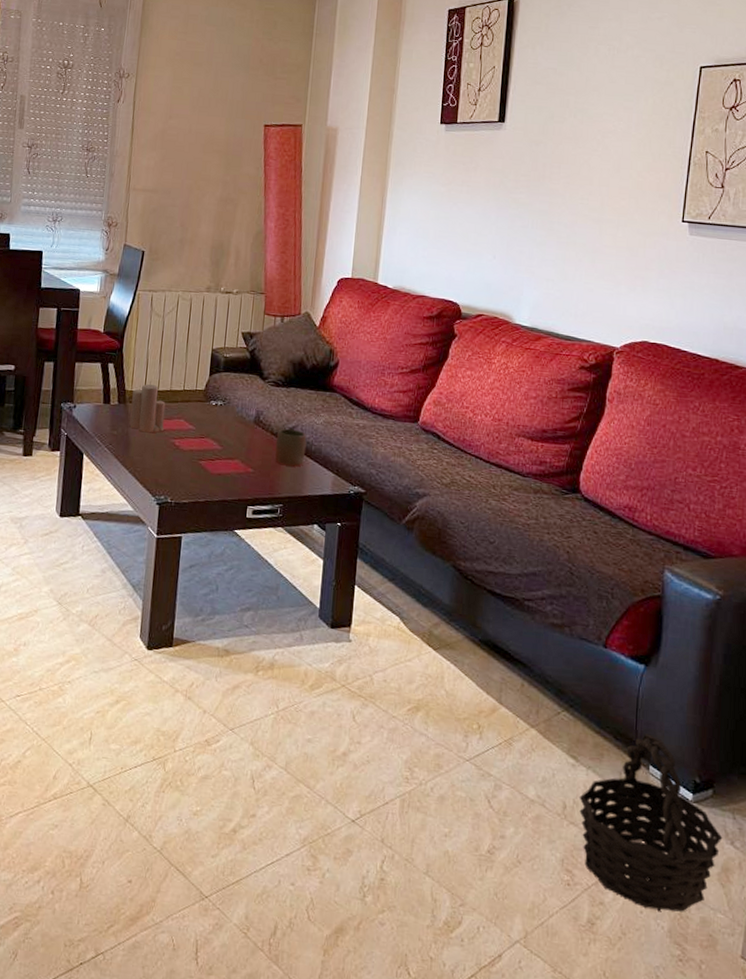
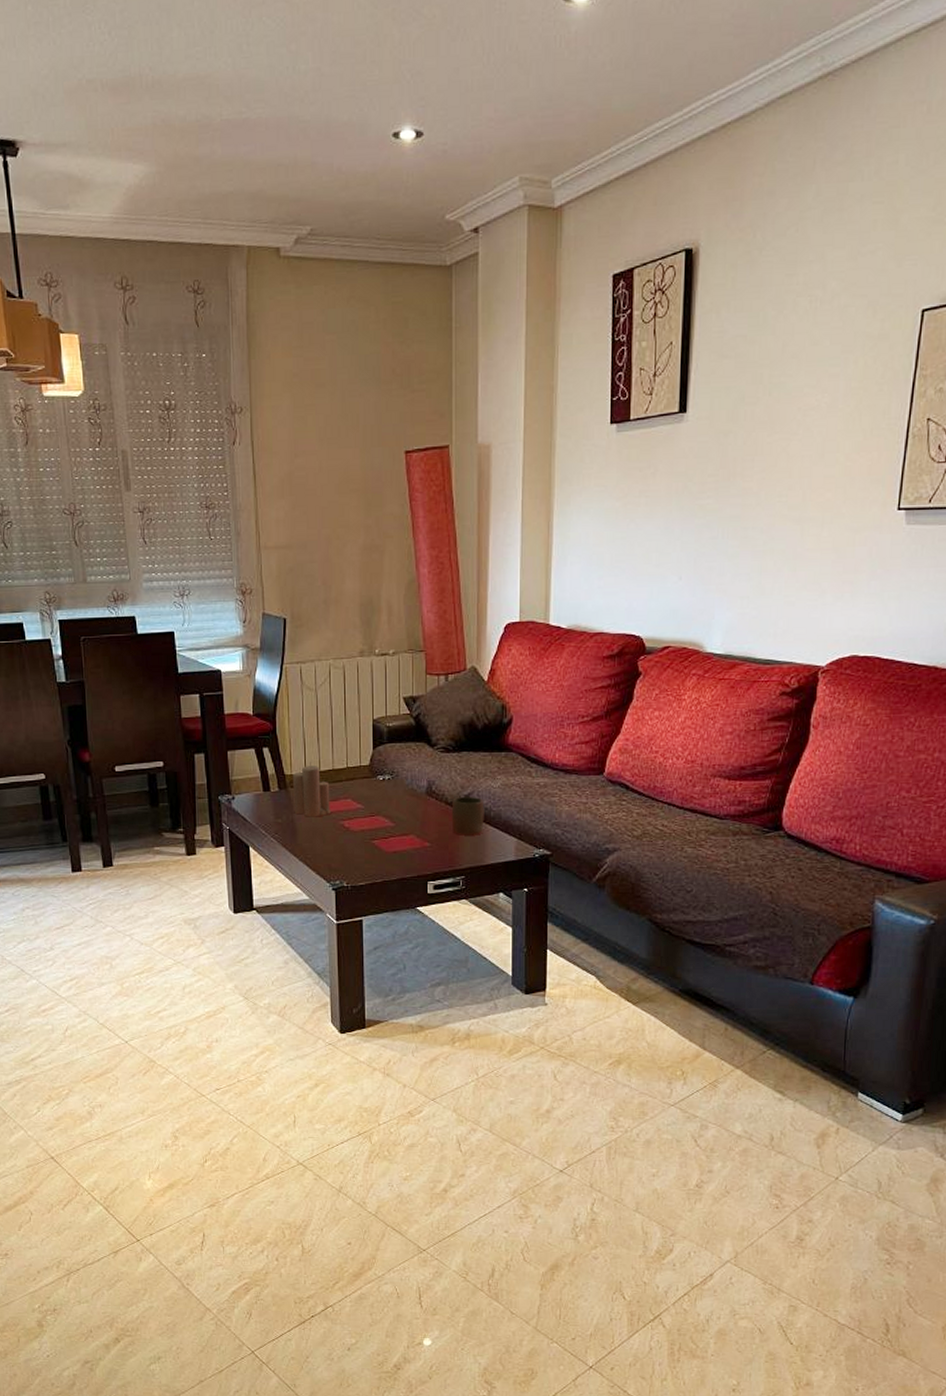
basket: present [579,734,723,912] -> none [786,1063,933,1222]

